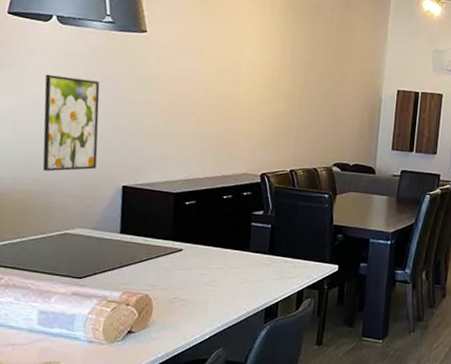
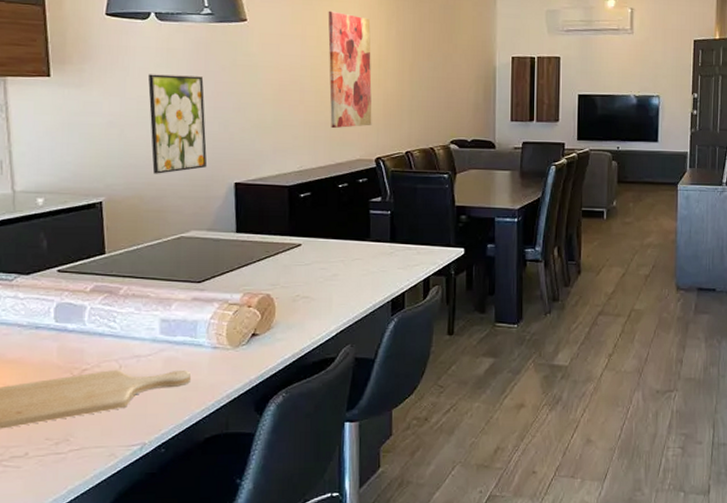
wall art: none [220,30,266,143] -> present [328,10,372,129]

